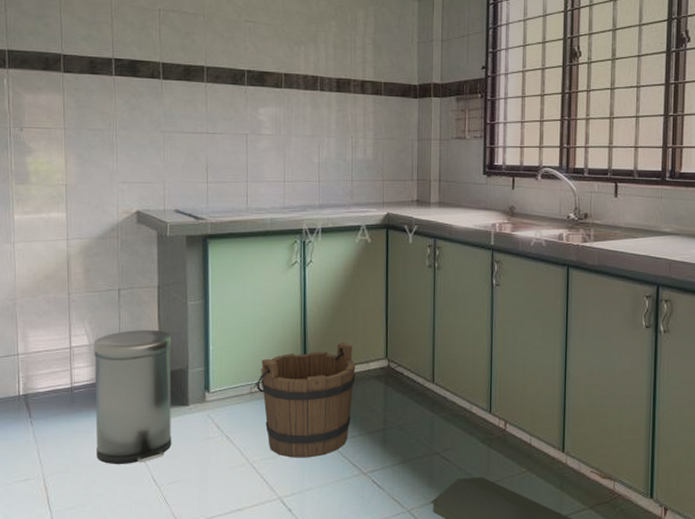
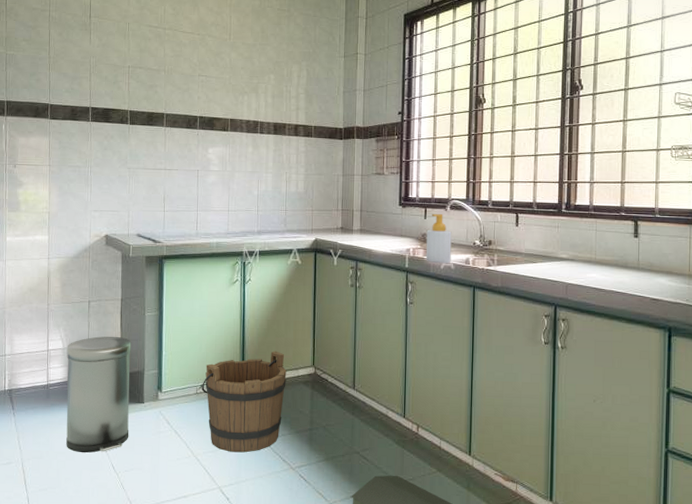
soap bottle: none [514,183,543,240] -> present [426,213,452,264]

